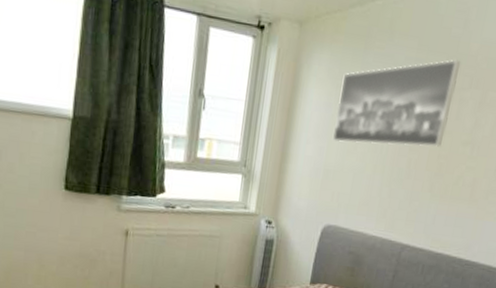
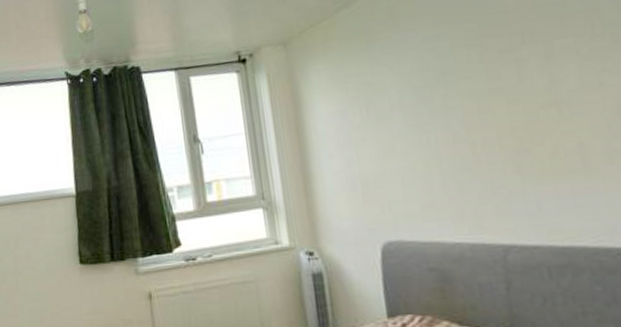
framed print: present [333,59,460,148] -> none [350,20,511,148]

